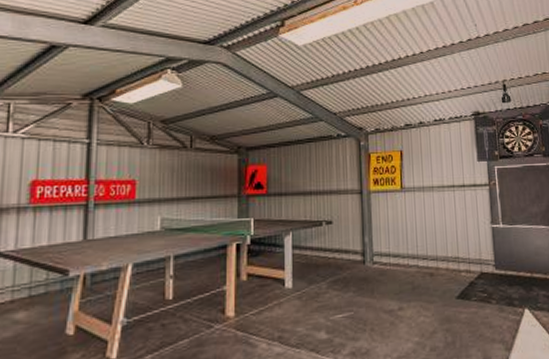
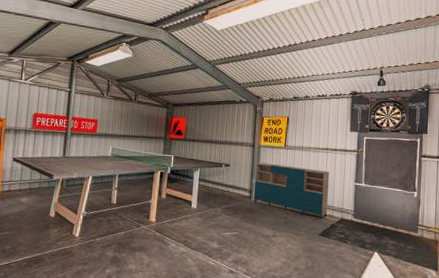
shelving unit: none [367,213,464,278] -> present [253,162,330,220]

